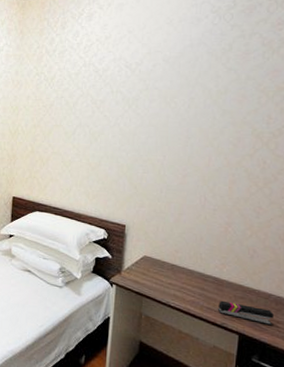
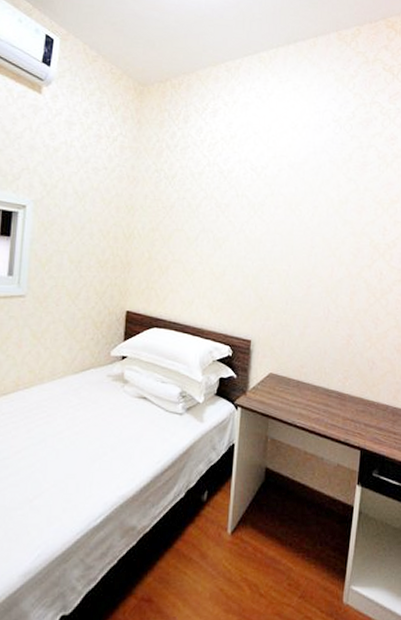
stapler: present [217,300,274,326] -> none [340,415,391,438]

